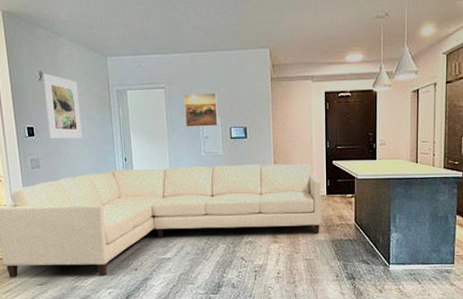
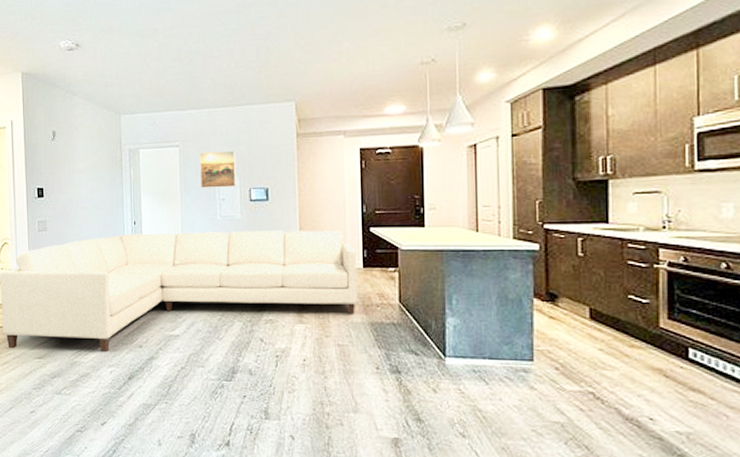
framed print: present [43,73,82,139] -> none [56,133,91,201]

